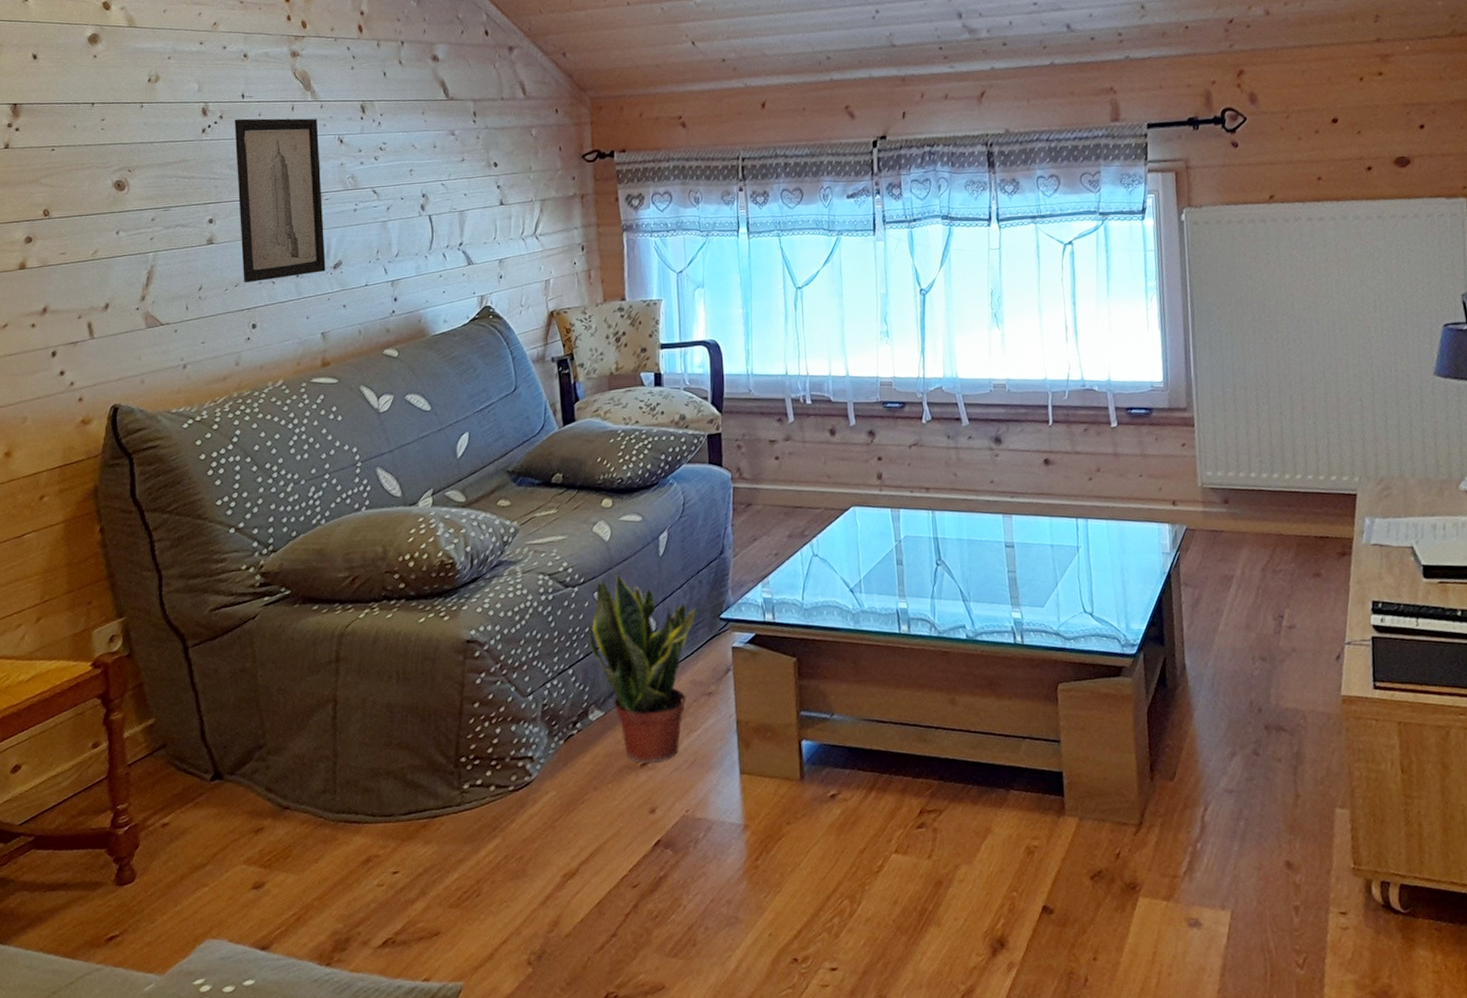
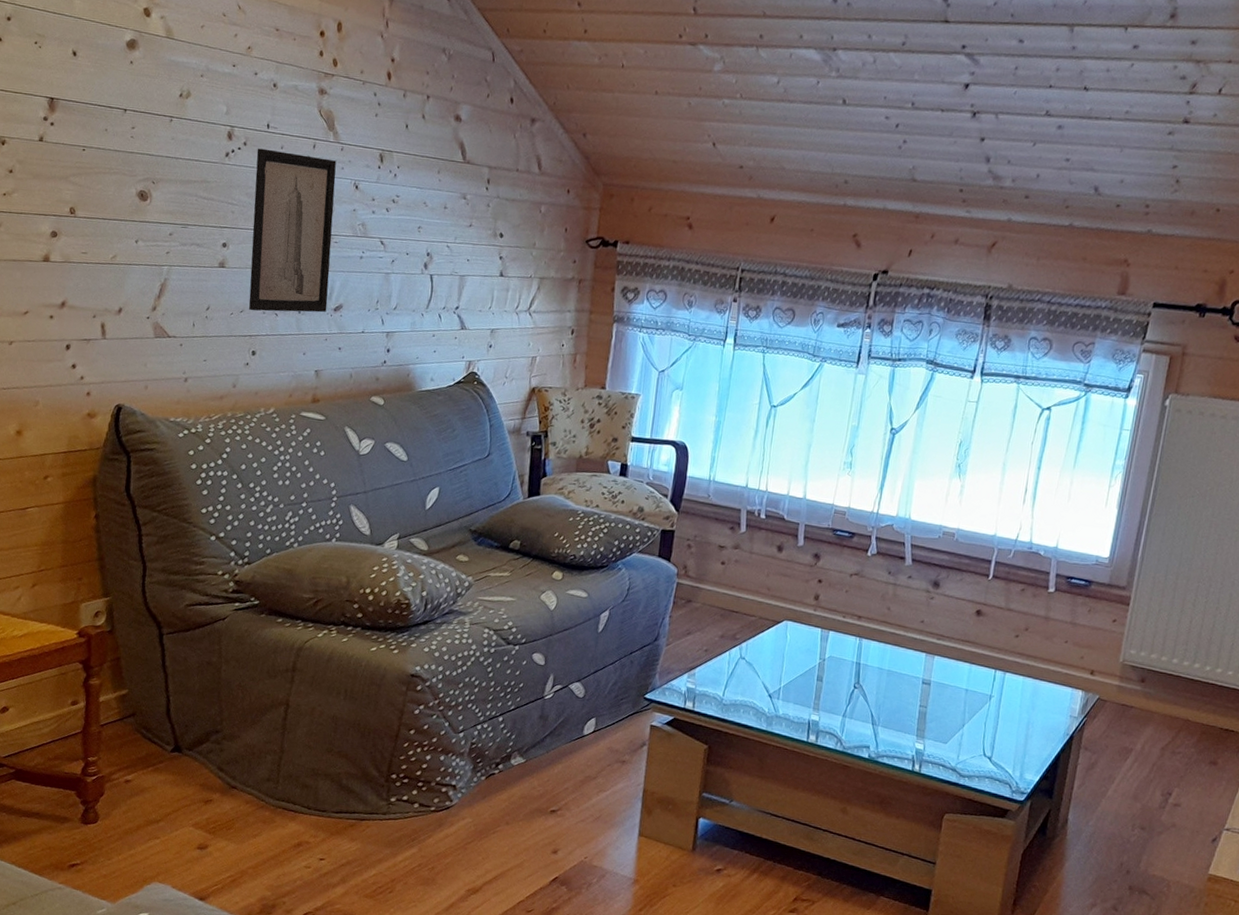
potted plant: present [588,569,698,764] -> none [521,637,625,812]

